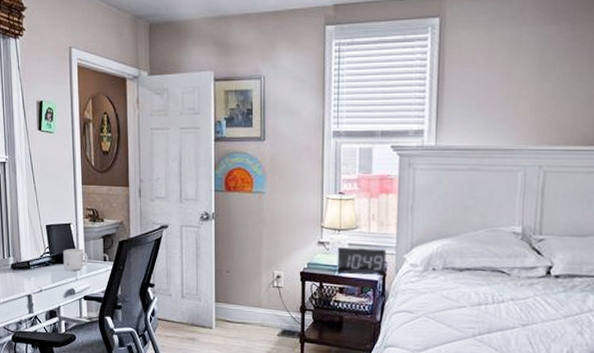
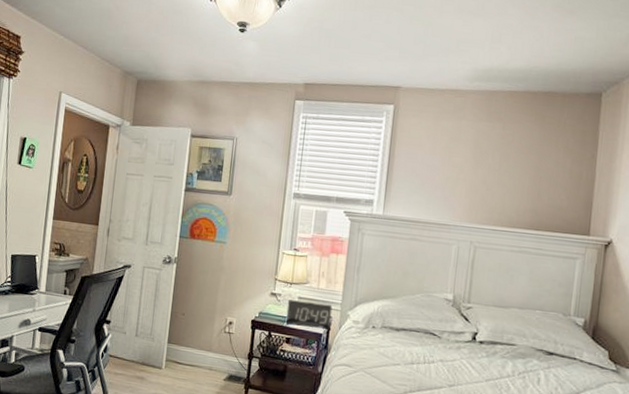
mug: present [62,248,88,271] -> none [23,279,49,302]

